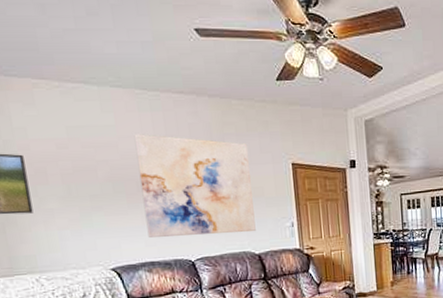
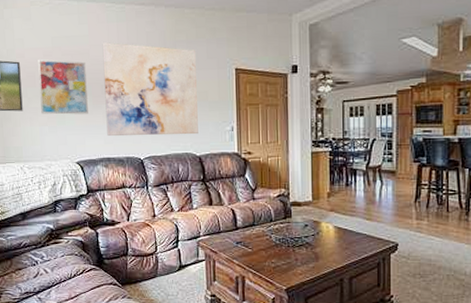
wall art: none [49,152,122,216] -> present [38,59,88,115]

